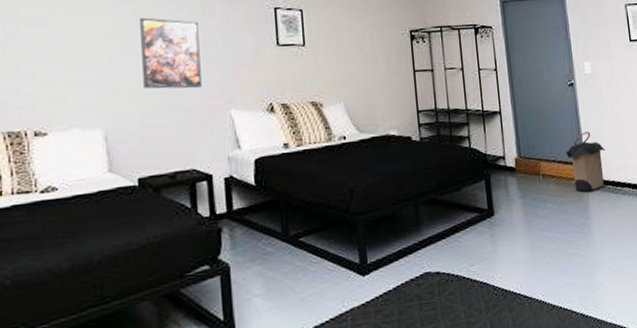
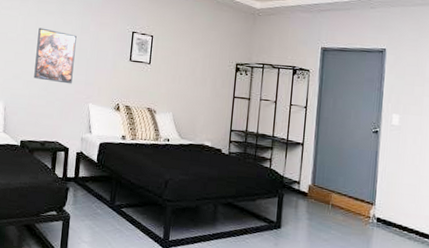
laundry hamper: present [565,131,606,192] -> none [358,176,399,229]

